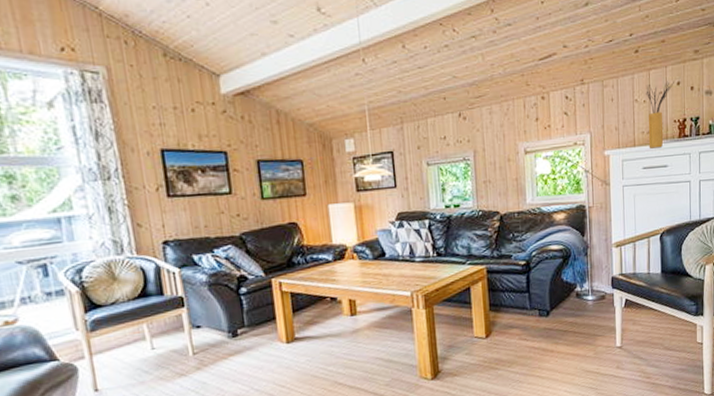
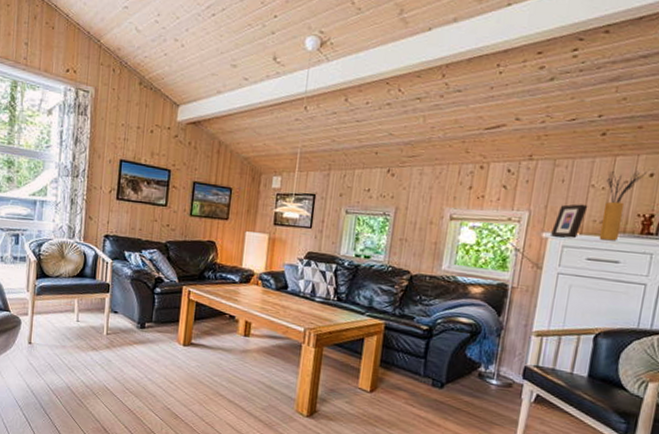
picture frame: none [611,119,636,154] -> present [551,204,588,239]

